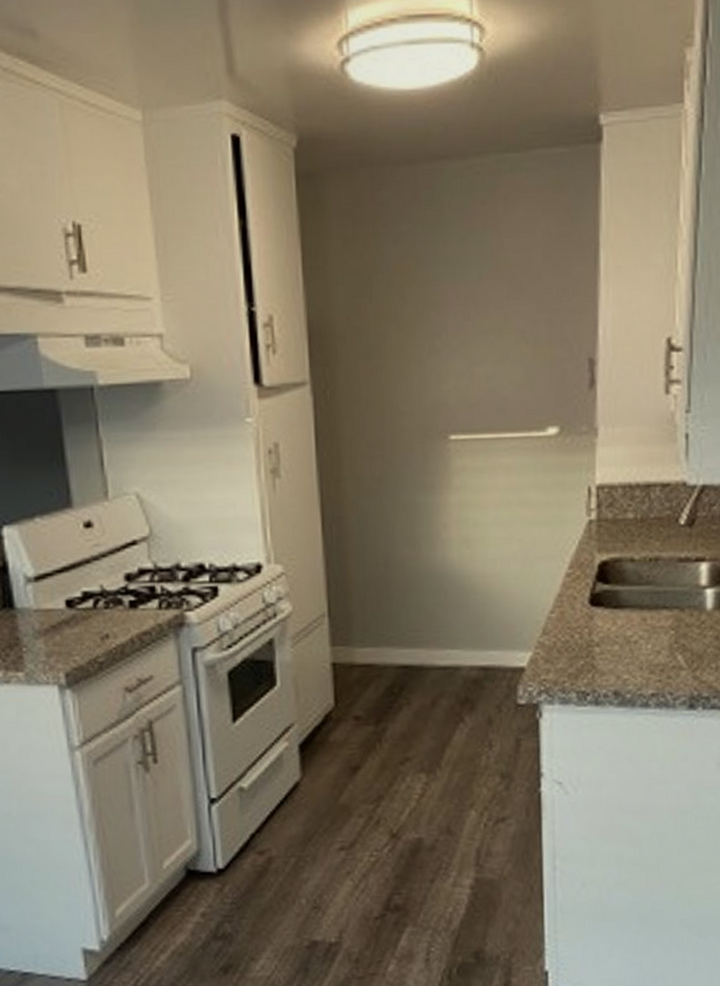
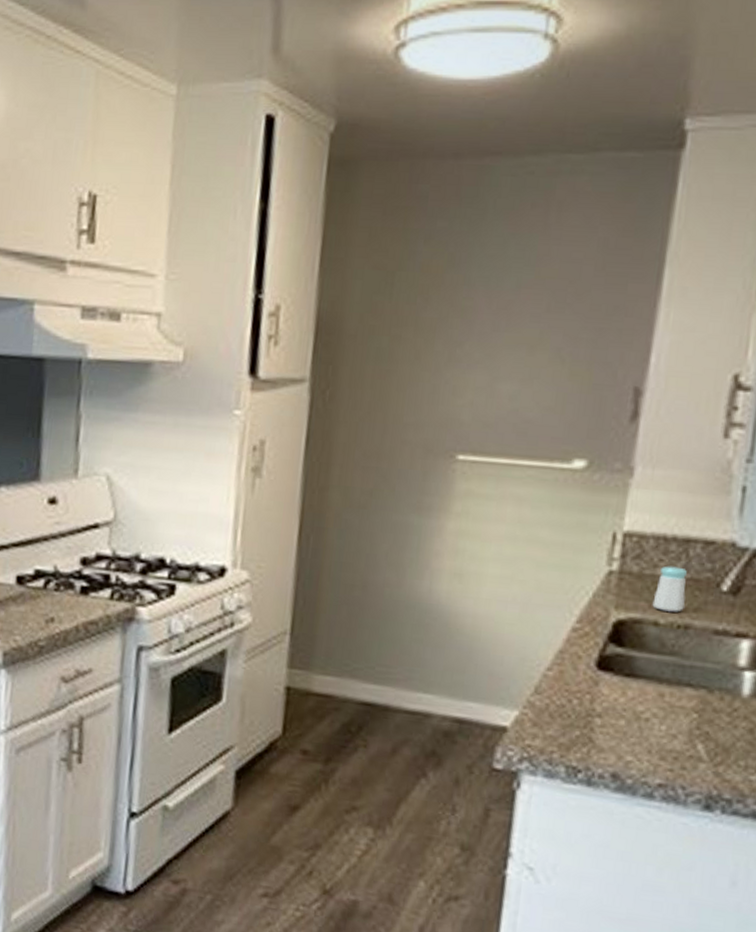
salt shaker: none [627,509,653,548] -> present [652,565,687,612]

